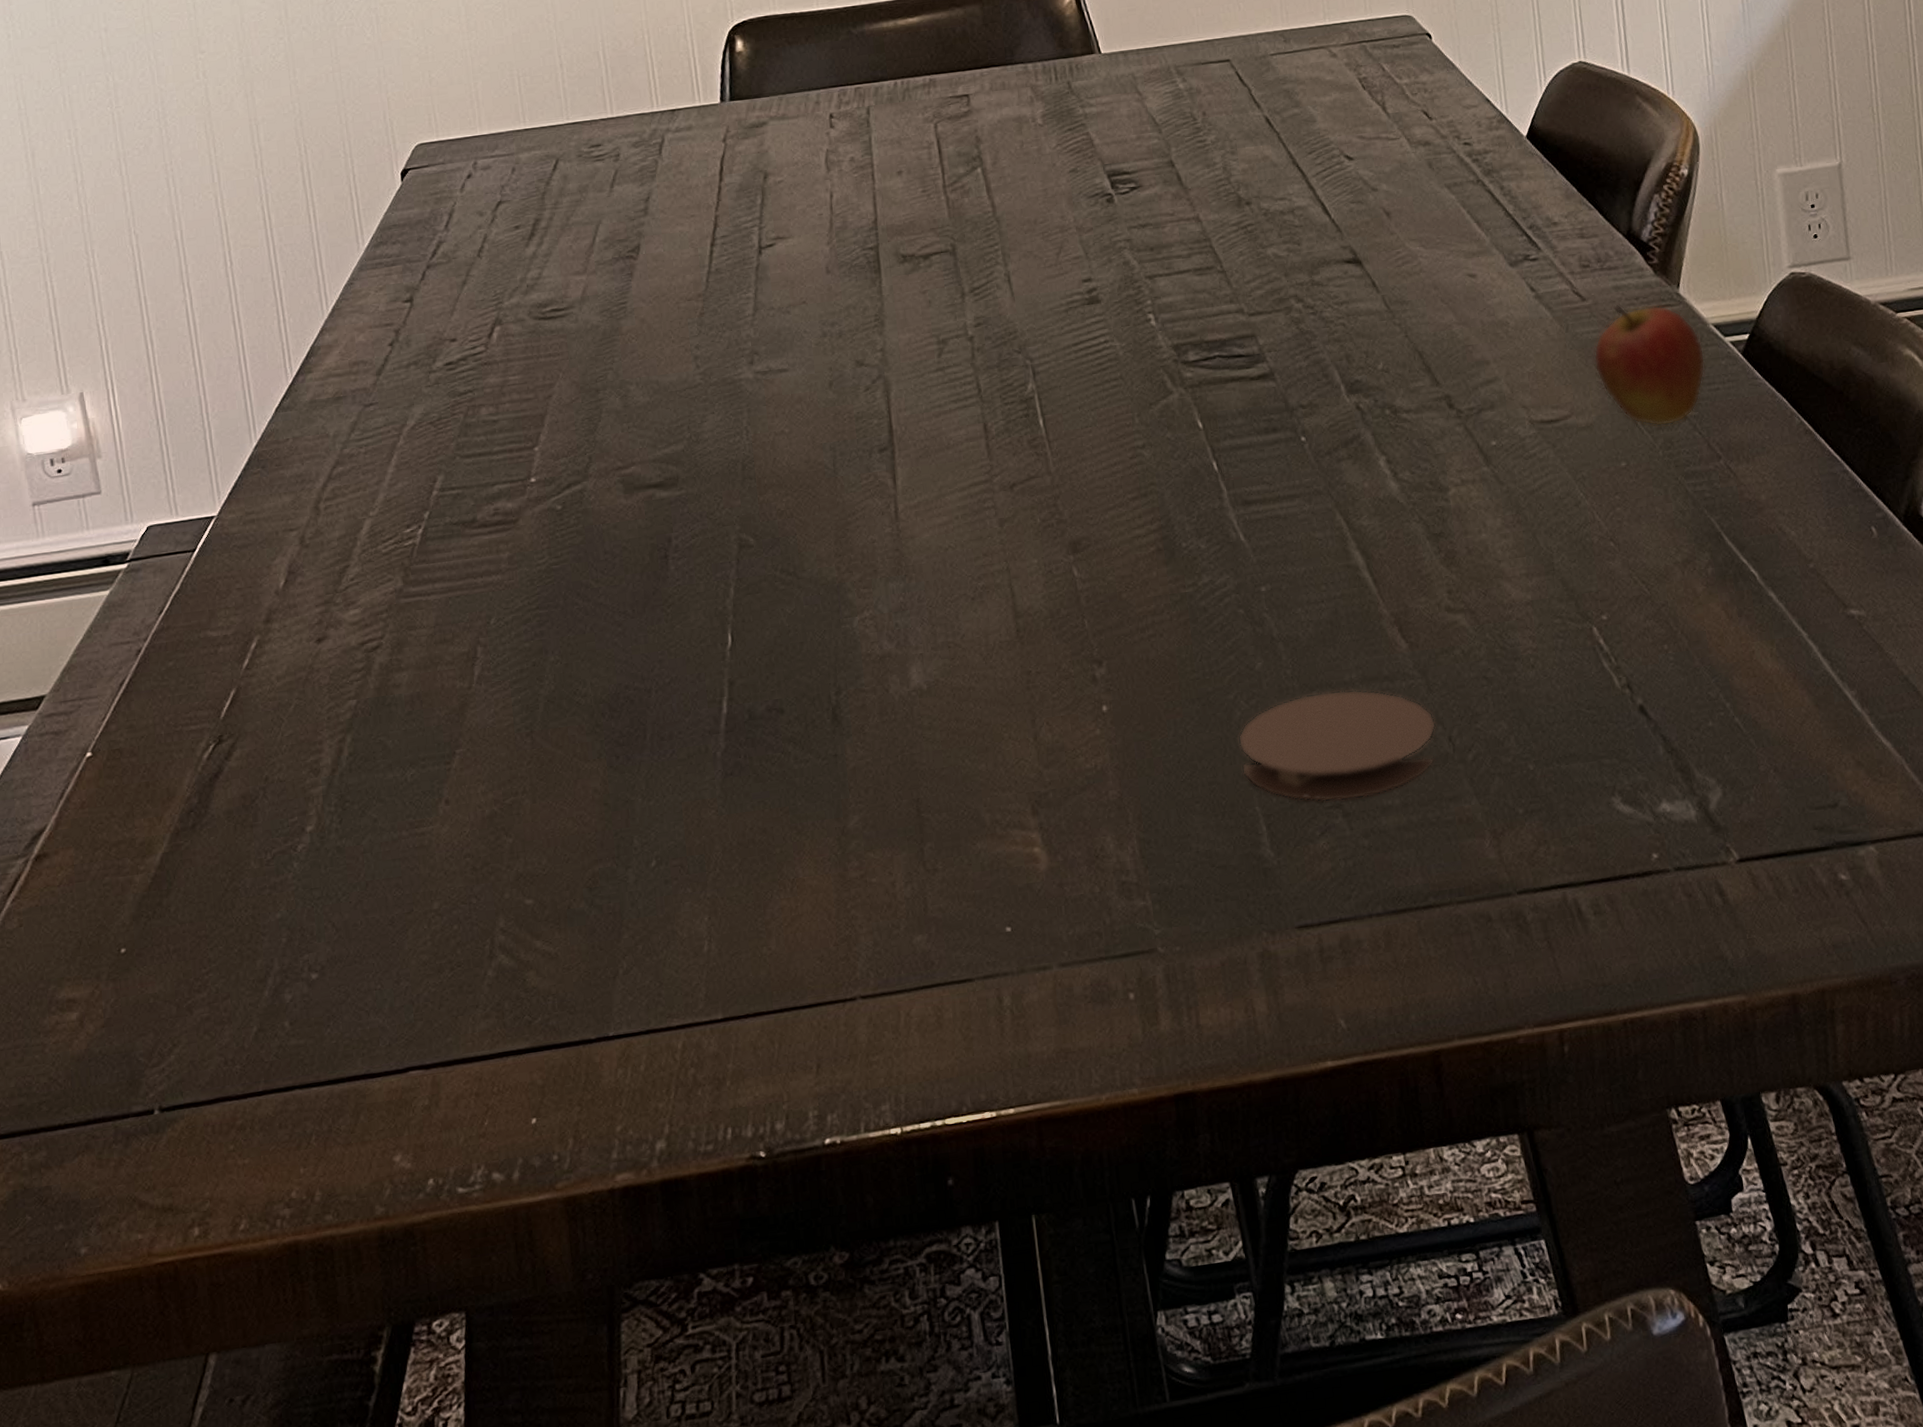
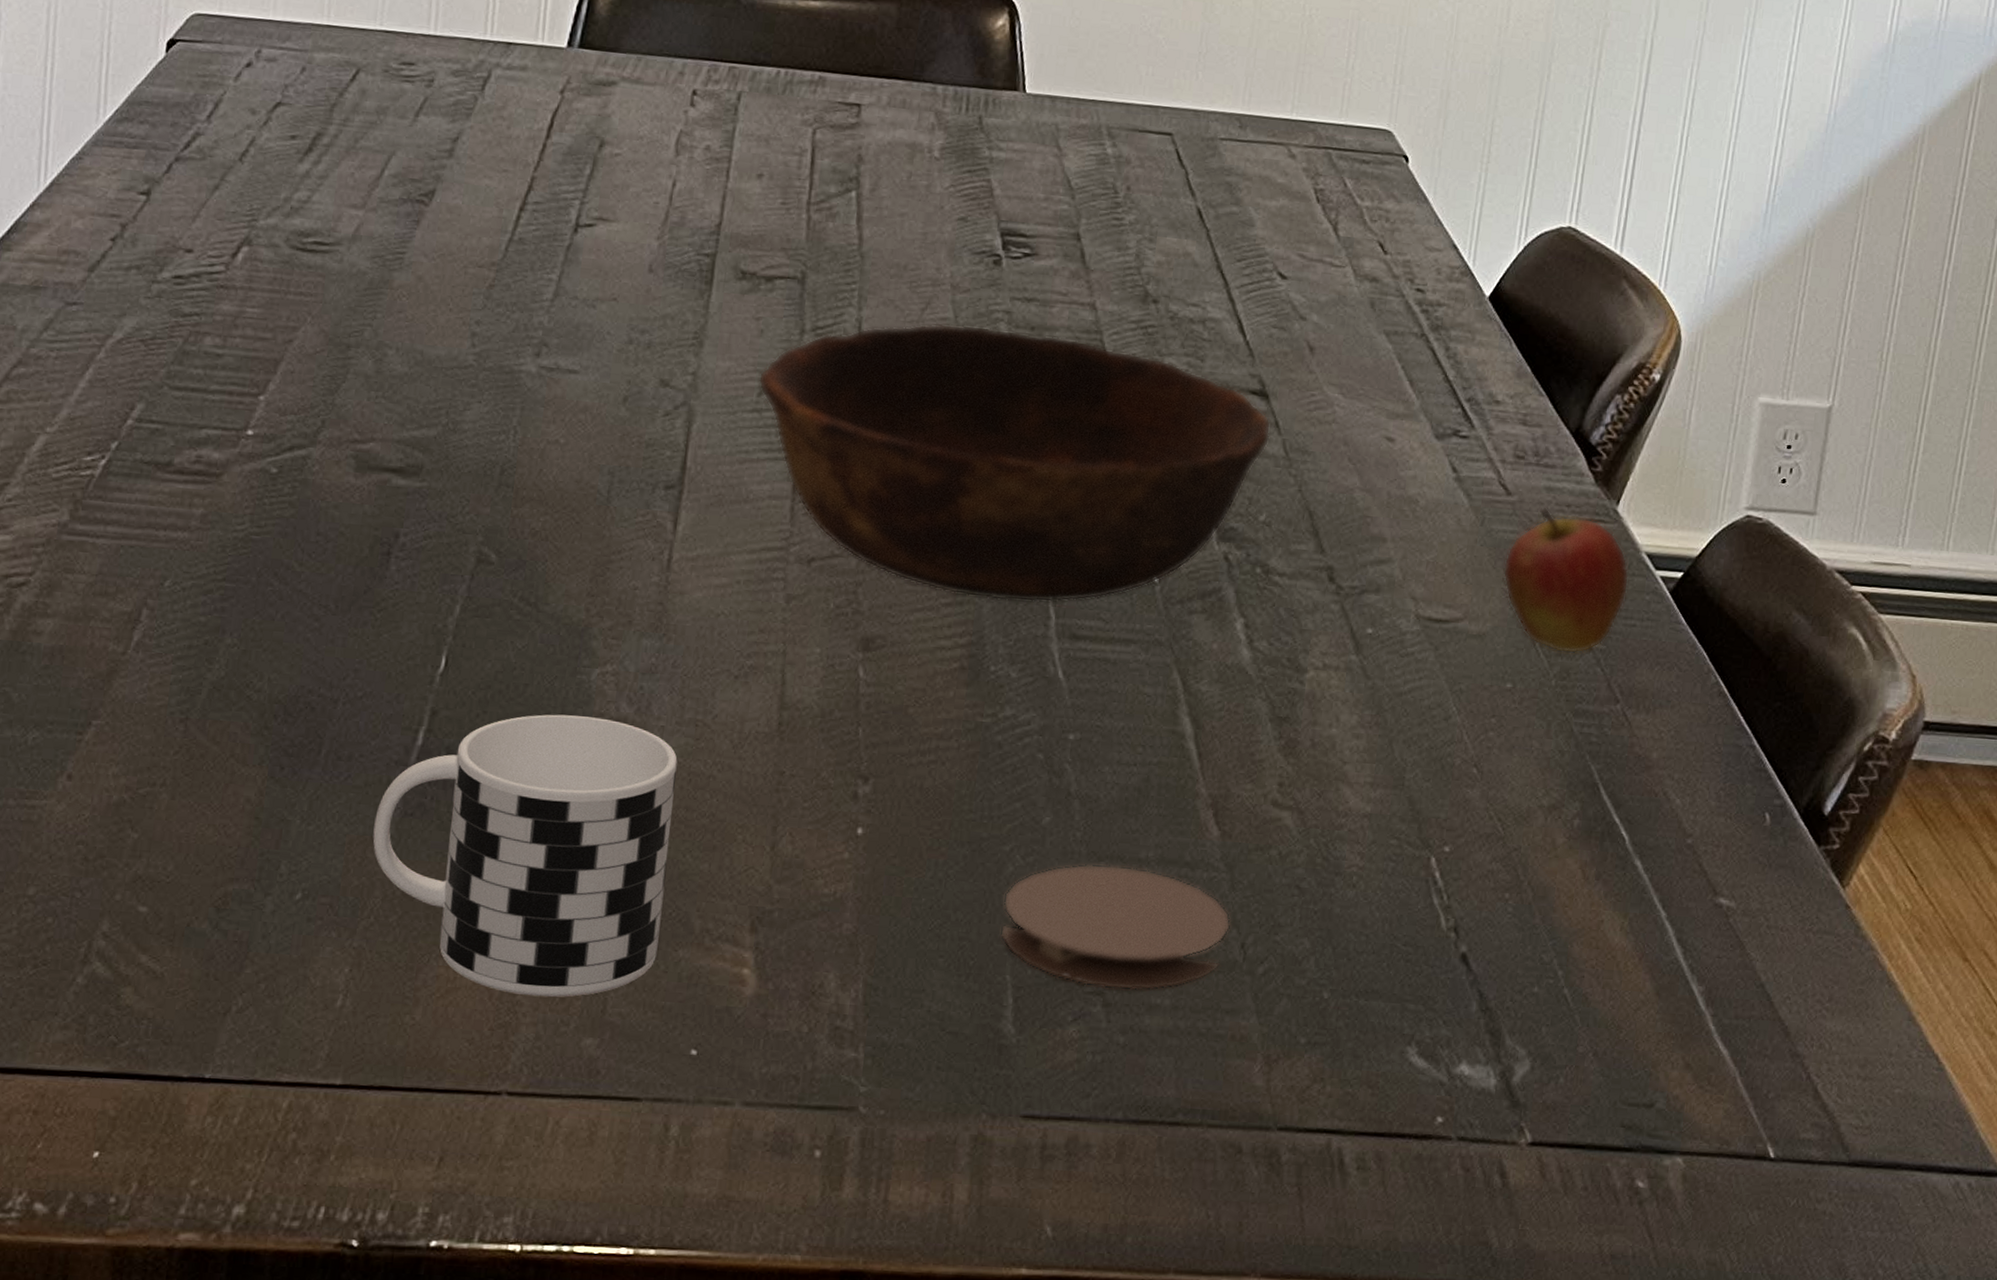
cup: none [702,657,960,910] -> present [372,714,678,997]
bowl: none [935,250,1371,489] -> present [758,323,1272,603]

